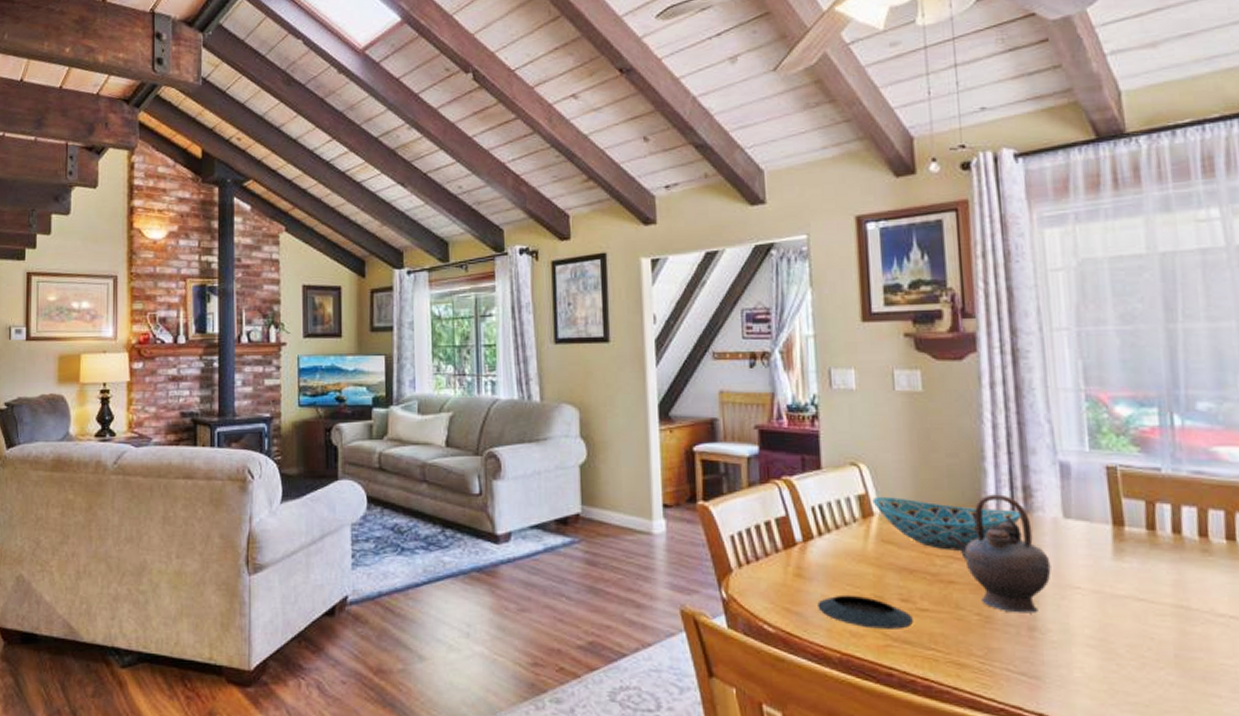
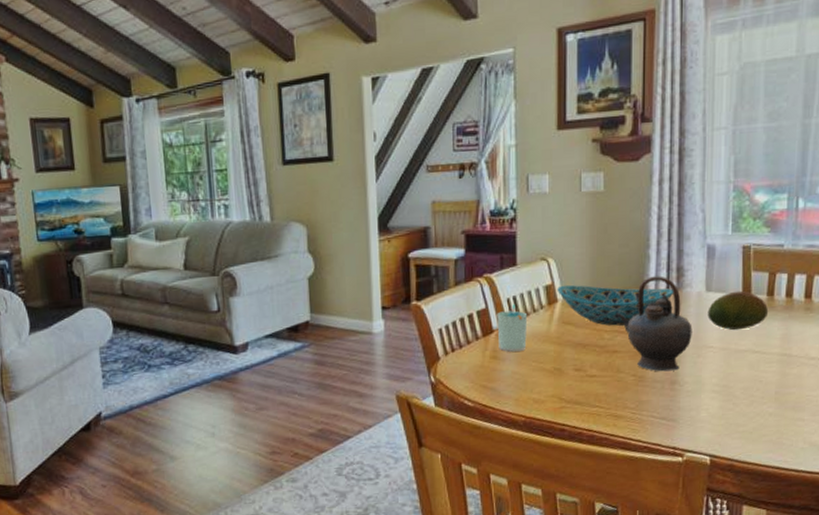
cup: none [799,513,838,572] -> present [497,304,528,353]
saucer: present [817,594,913,629] -> none [509,369,583,395]
fruit: none [1068,520,1152,570] -> present [707,290,769,330]

